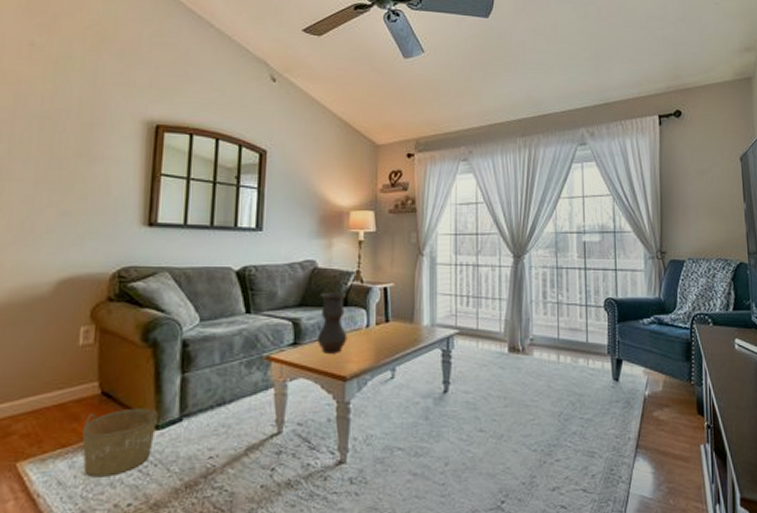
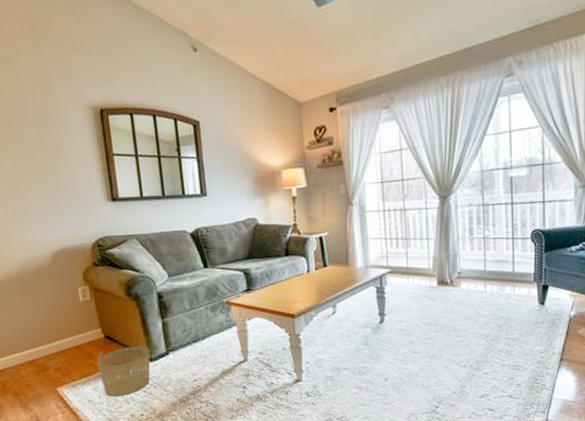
vase: present [316,291,348,354] -> none [264,244,292,297]

